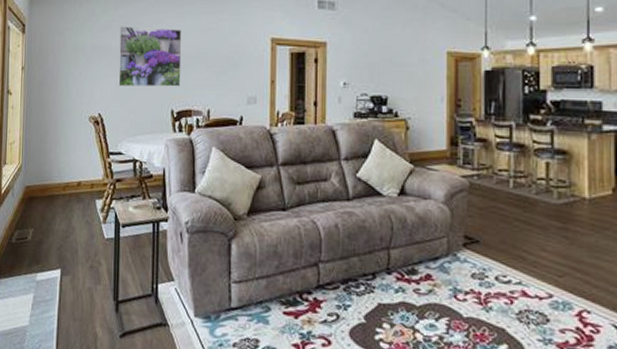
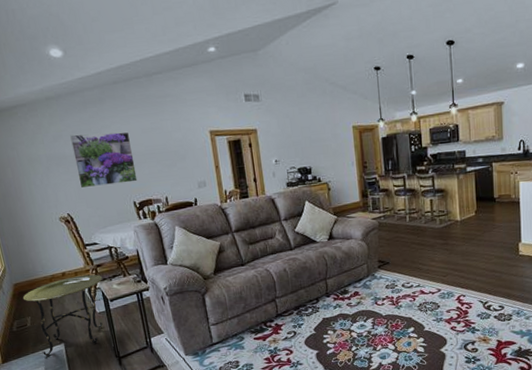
side table: none [30,188,120,282] -> present [22,274,103,356]

